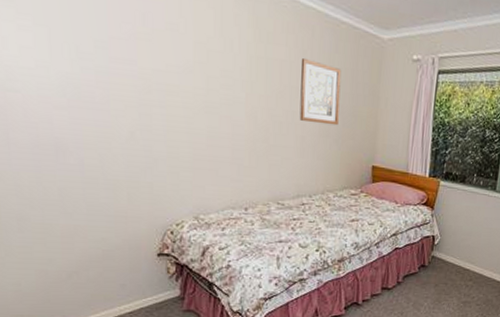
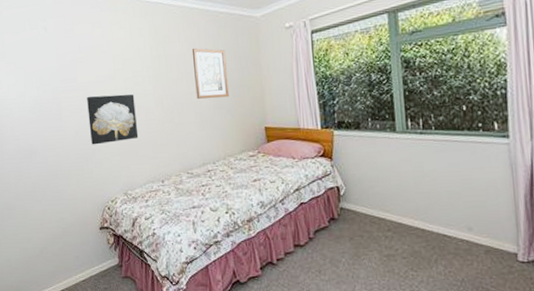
wall art: none [150,88,220,155] -> present [87,94,139,145]

